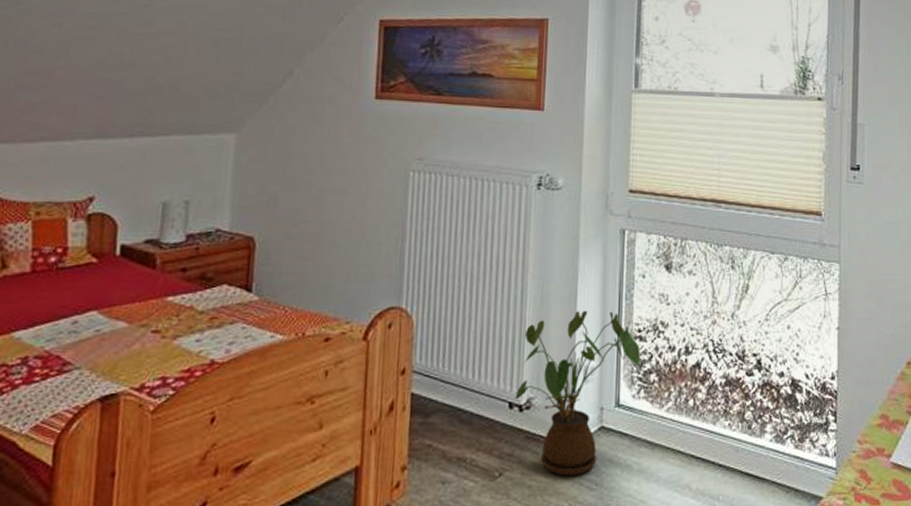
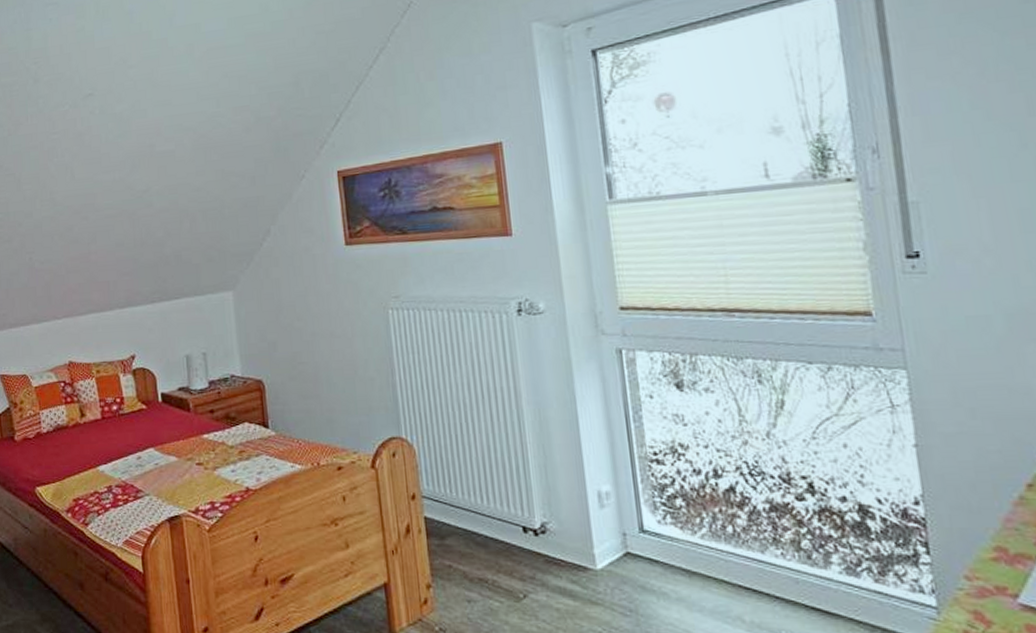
house plant: present [515,311,640,476] -> none [528,434,661,601]

